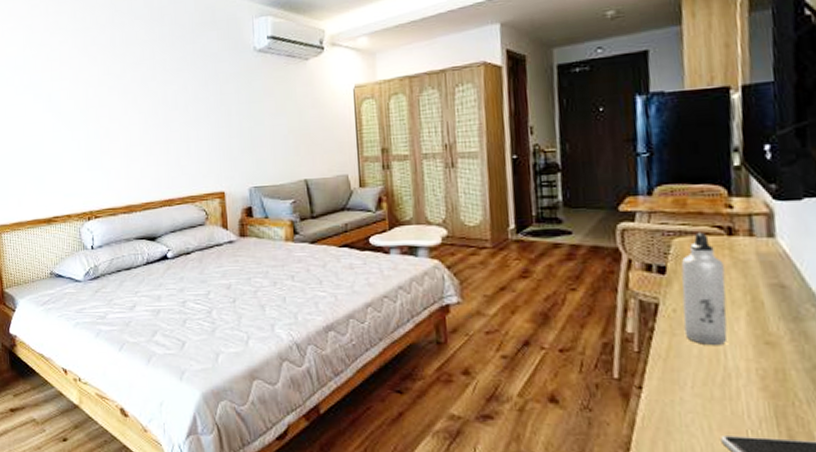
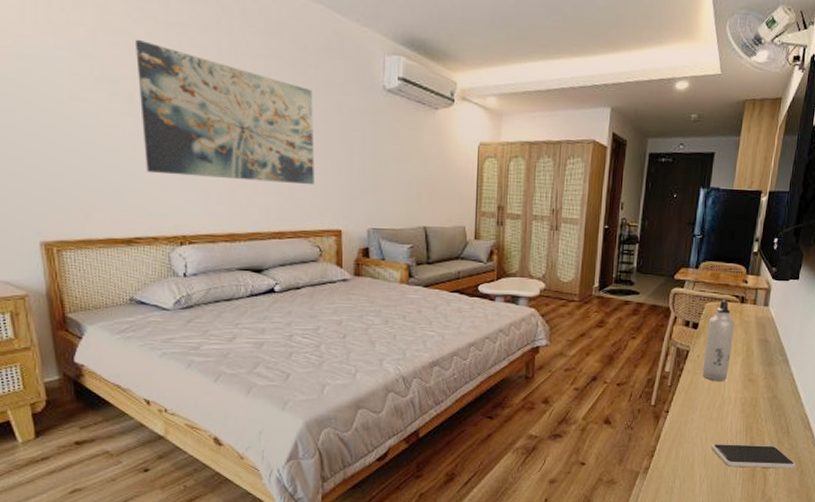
wall art: none [52,47,197,158] -> present [136,39,314,185]

